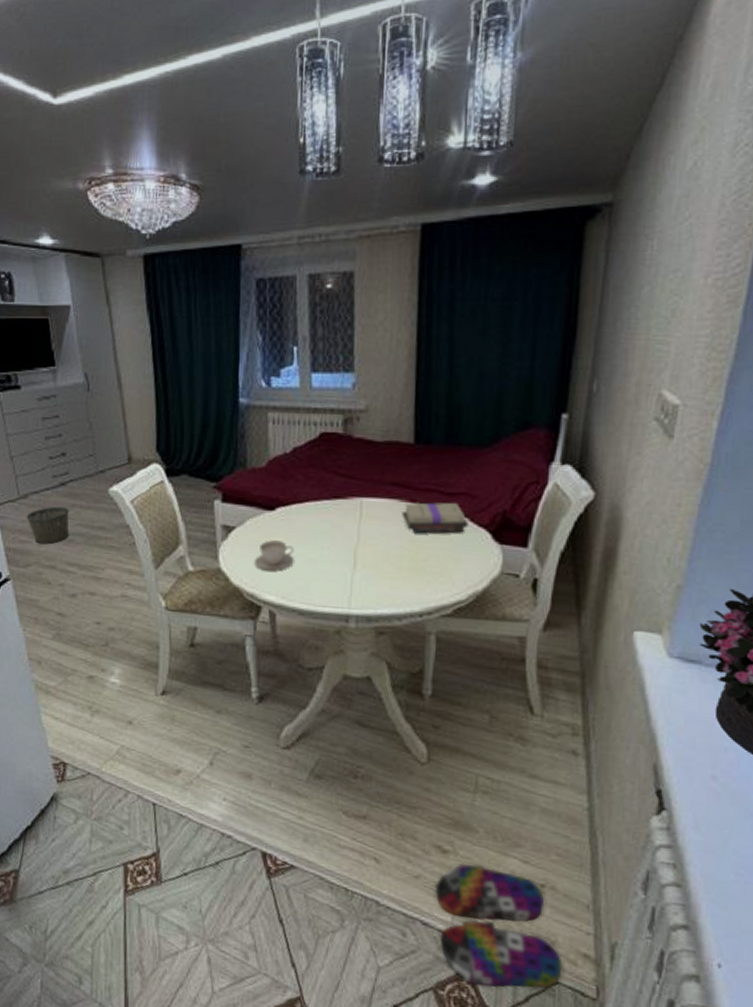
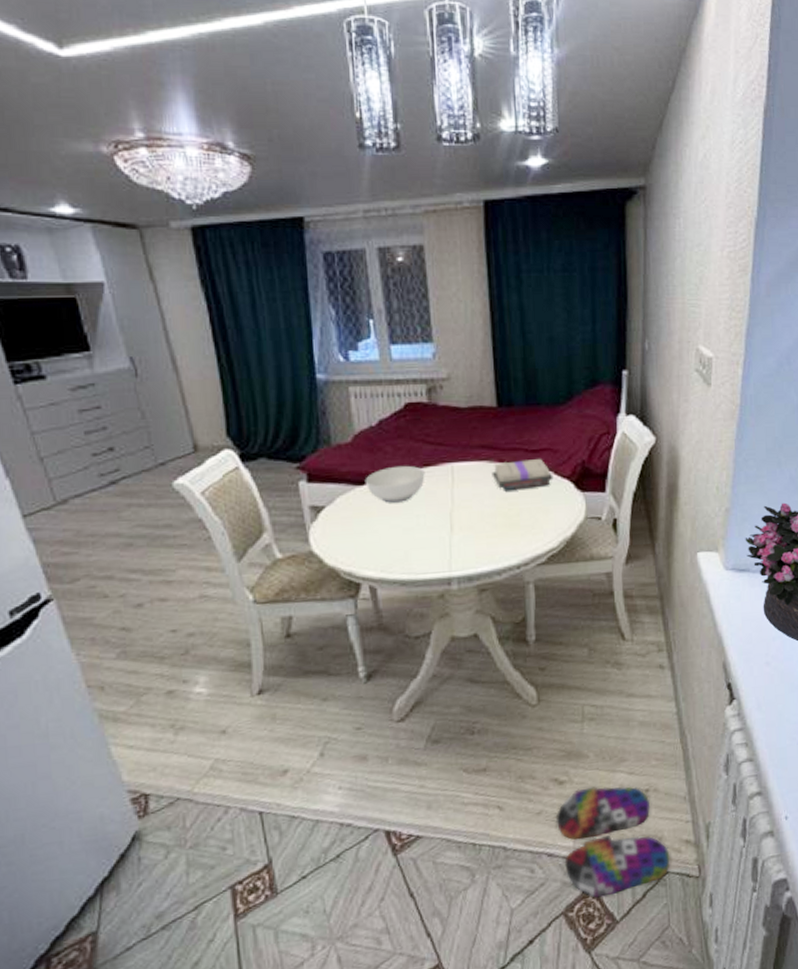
basket: present [26,506,69,545] -> none [67,508,126,554]
teacup: present [253,540,295,571] -> none [348,514,391,546]
bowl: none [274,495,334,532] -> present [364,465,425,503]

